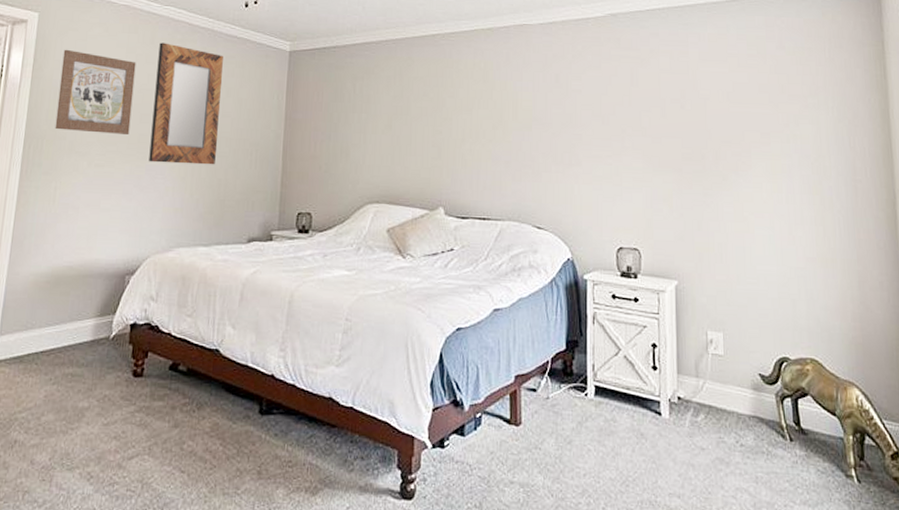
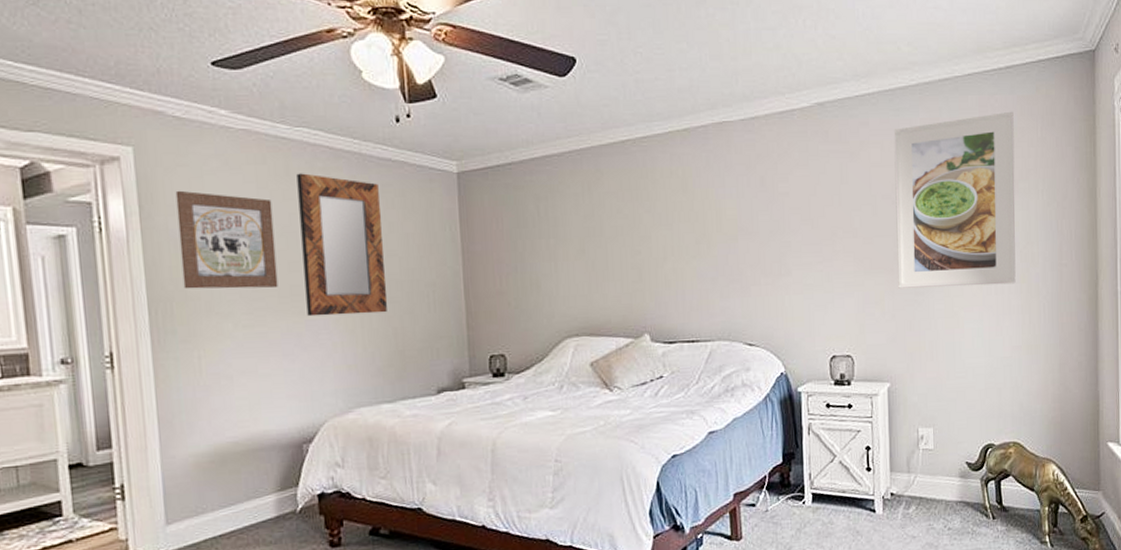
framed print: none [682,32,808,195] -> present [893,111,1016,288]

